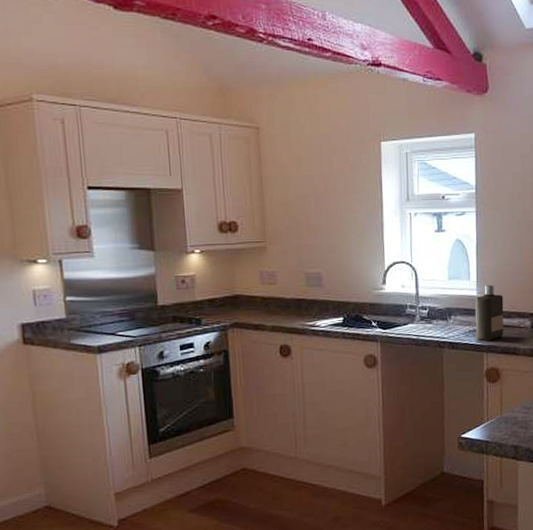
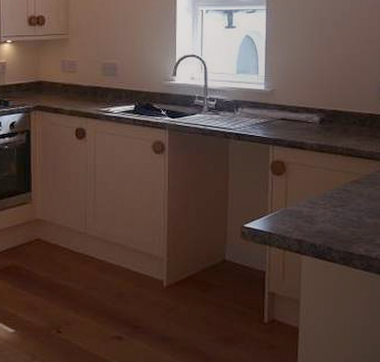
bottle: present [475,285,504,342] -> none [262,80,292,135]

